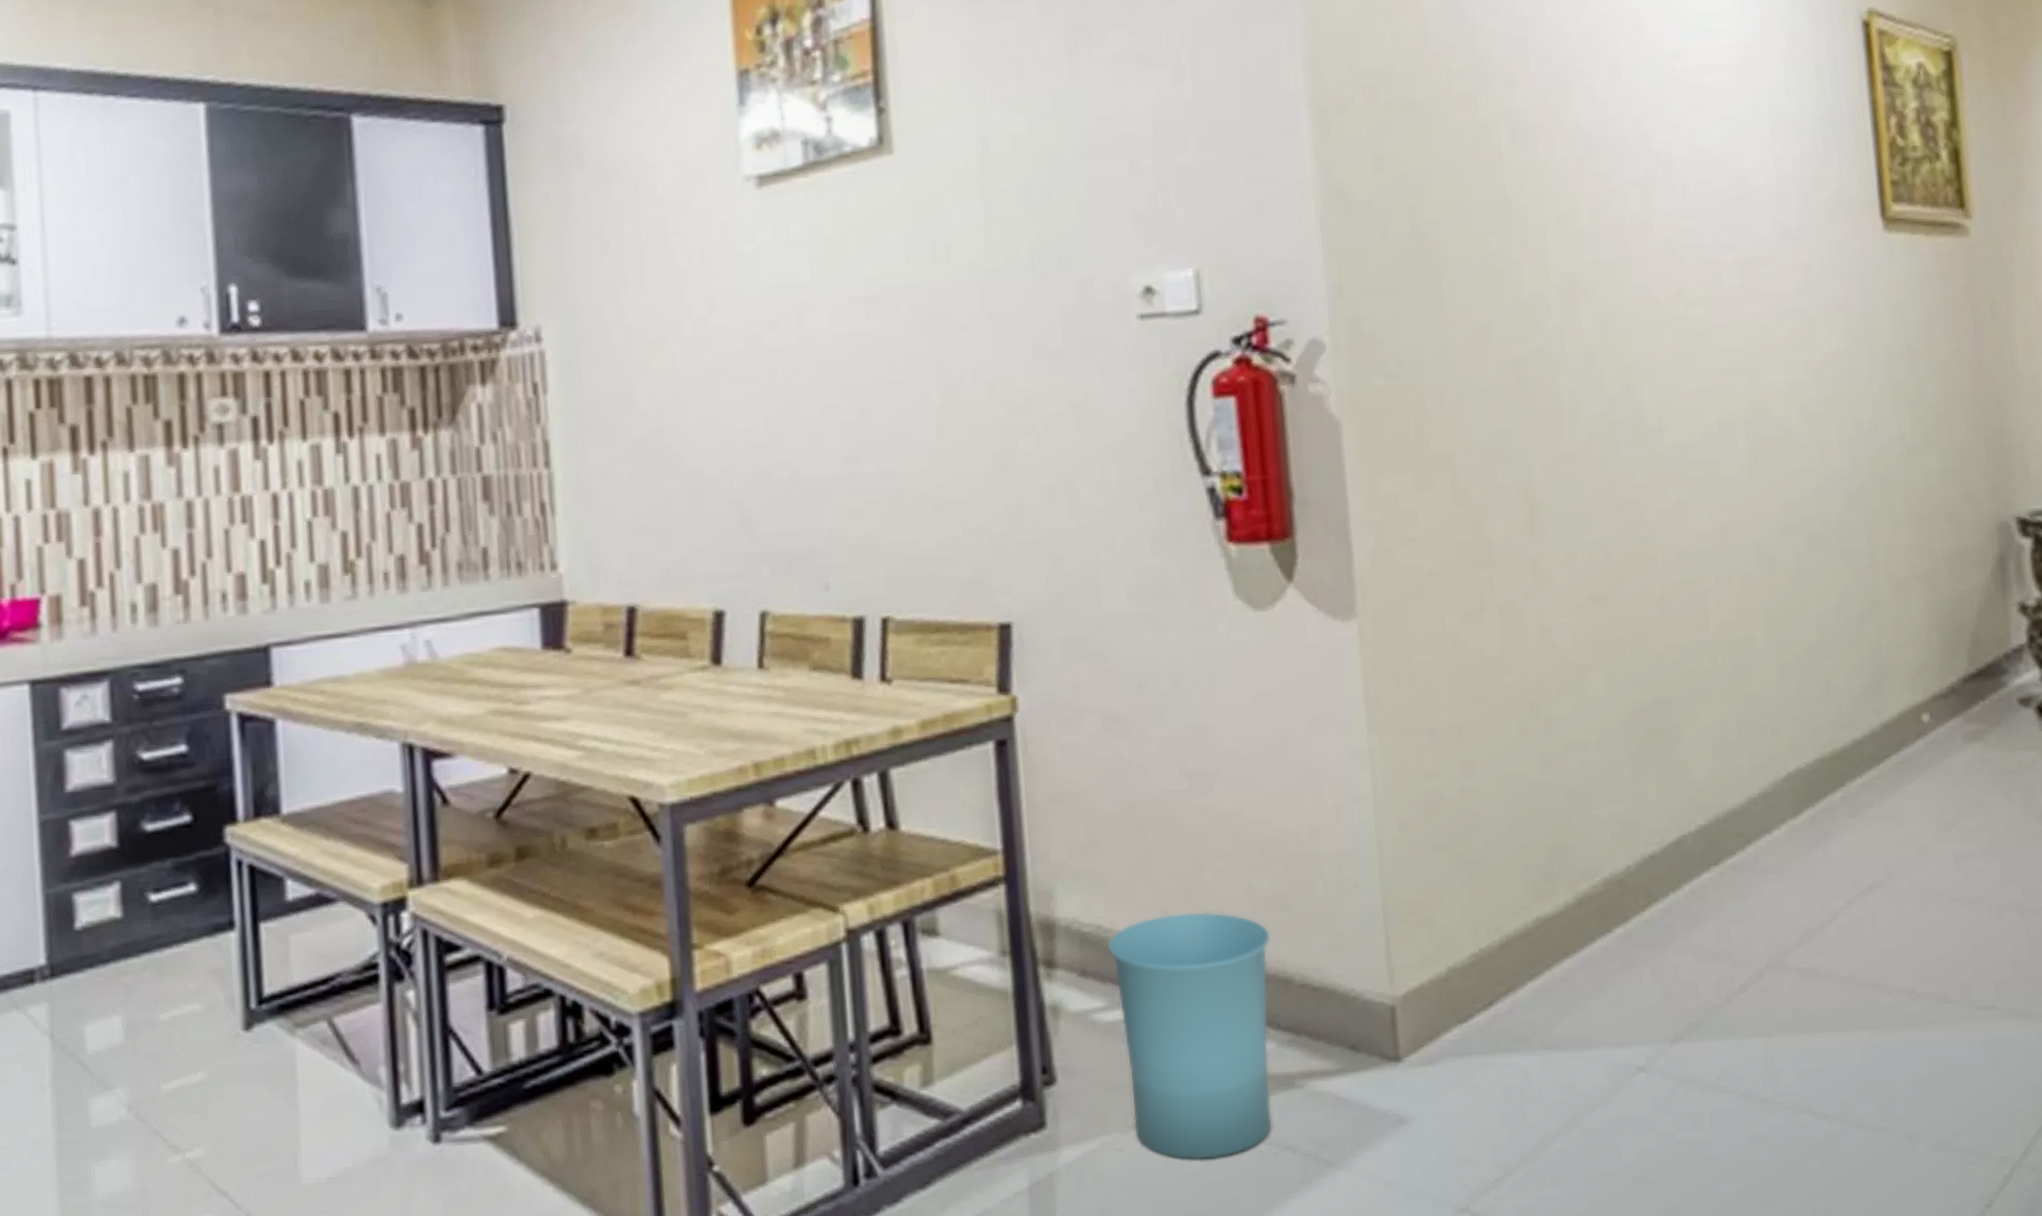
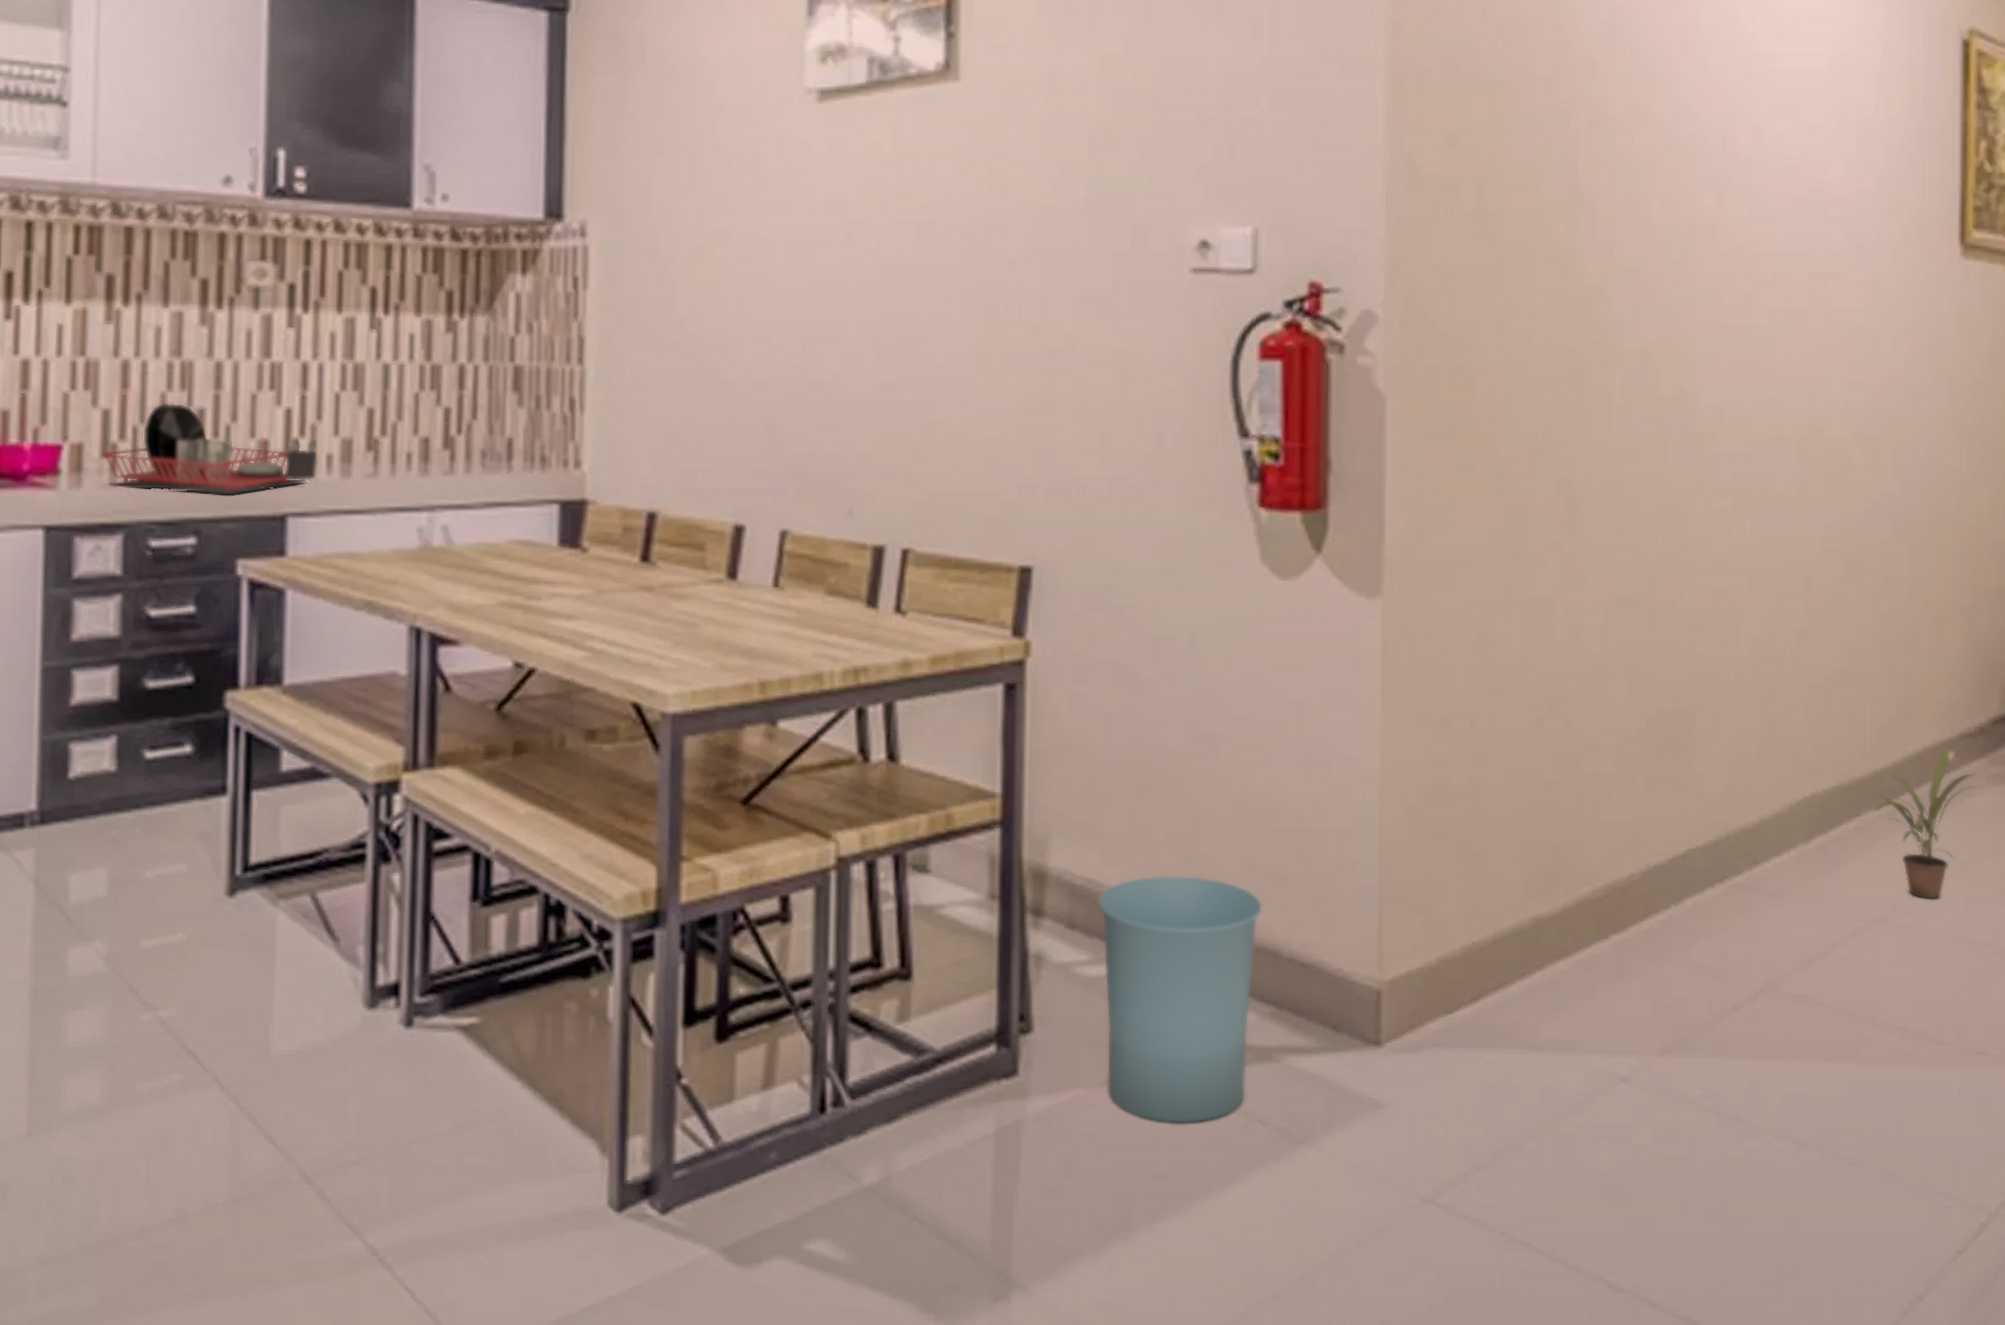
dish rack: none [80,545,296,636] -> present [101,402,319,497]
potted plant: none [1855,709,1961,861] -> present [1872,747,1983,899]

